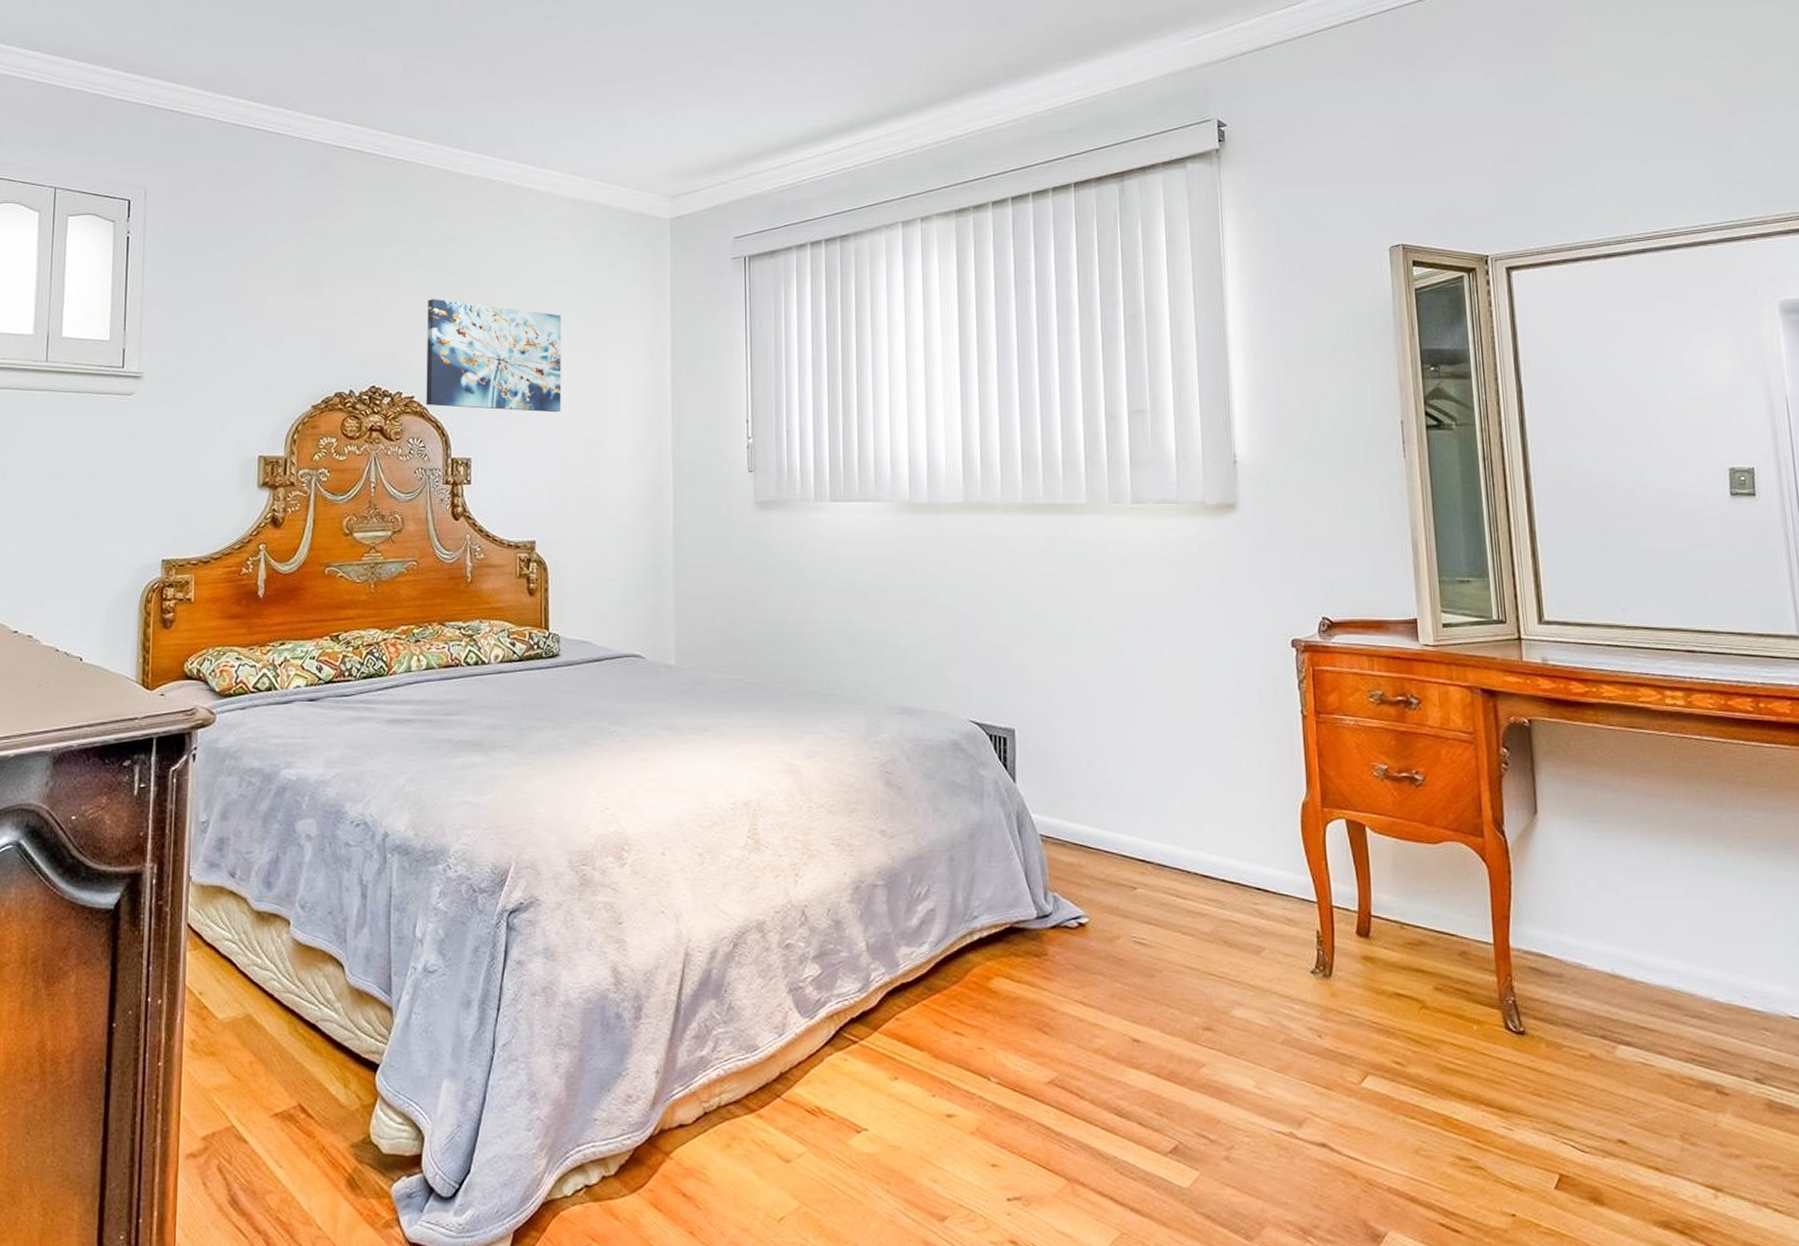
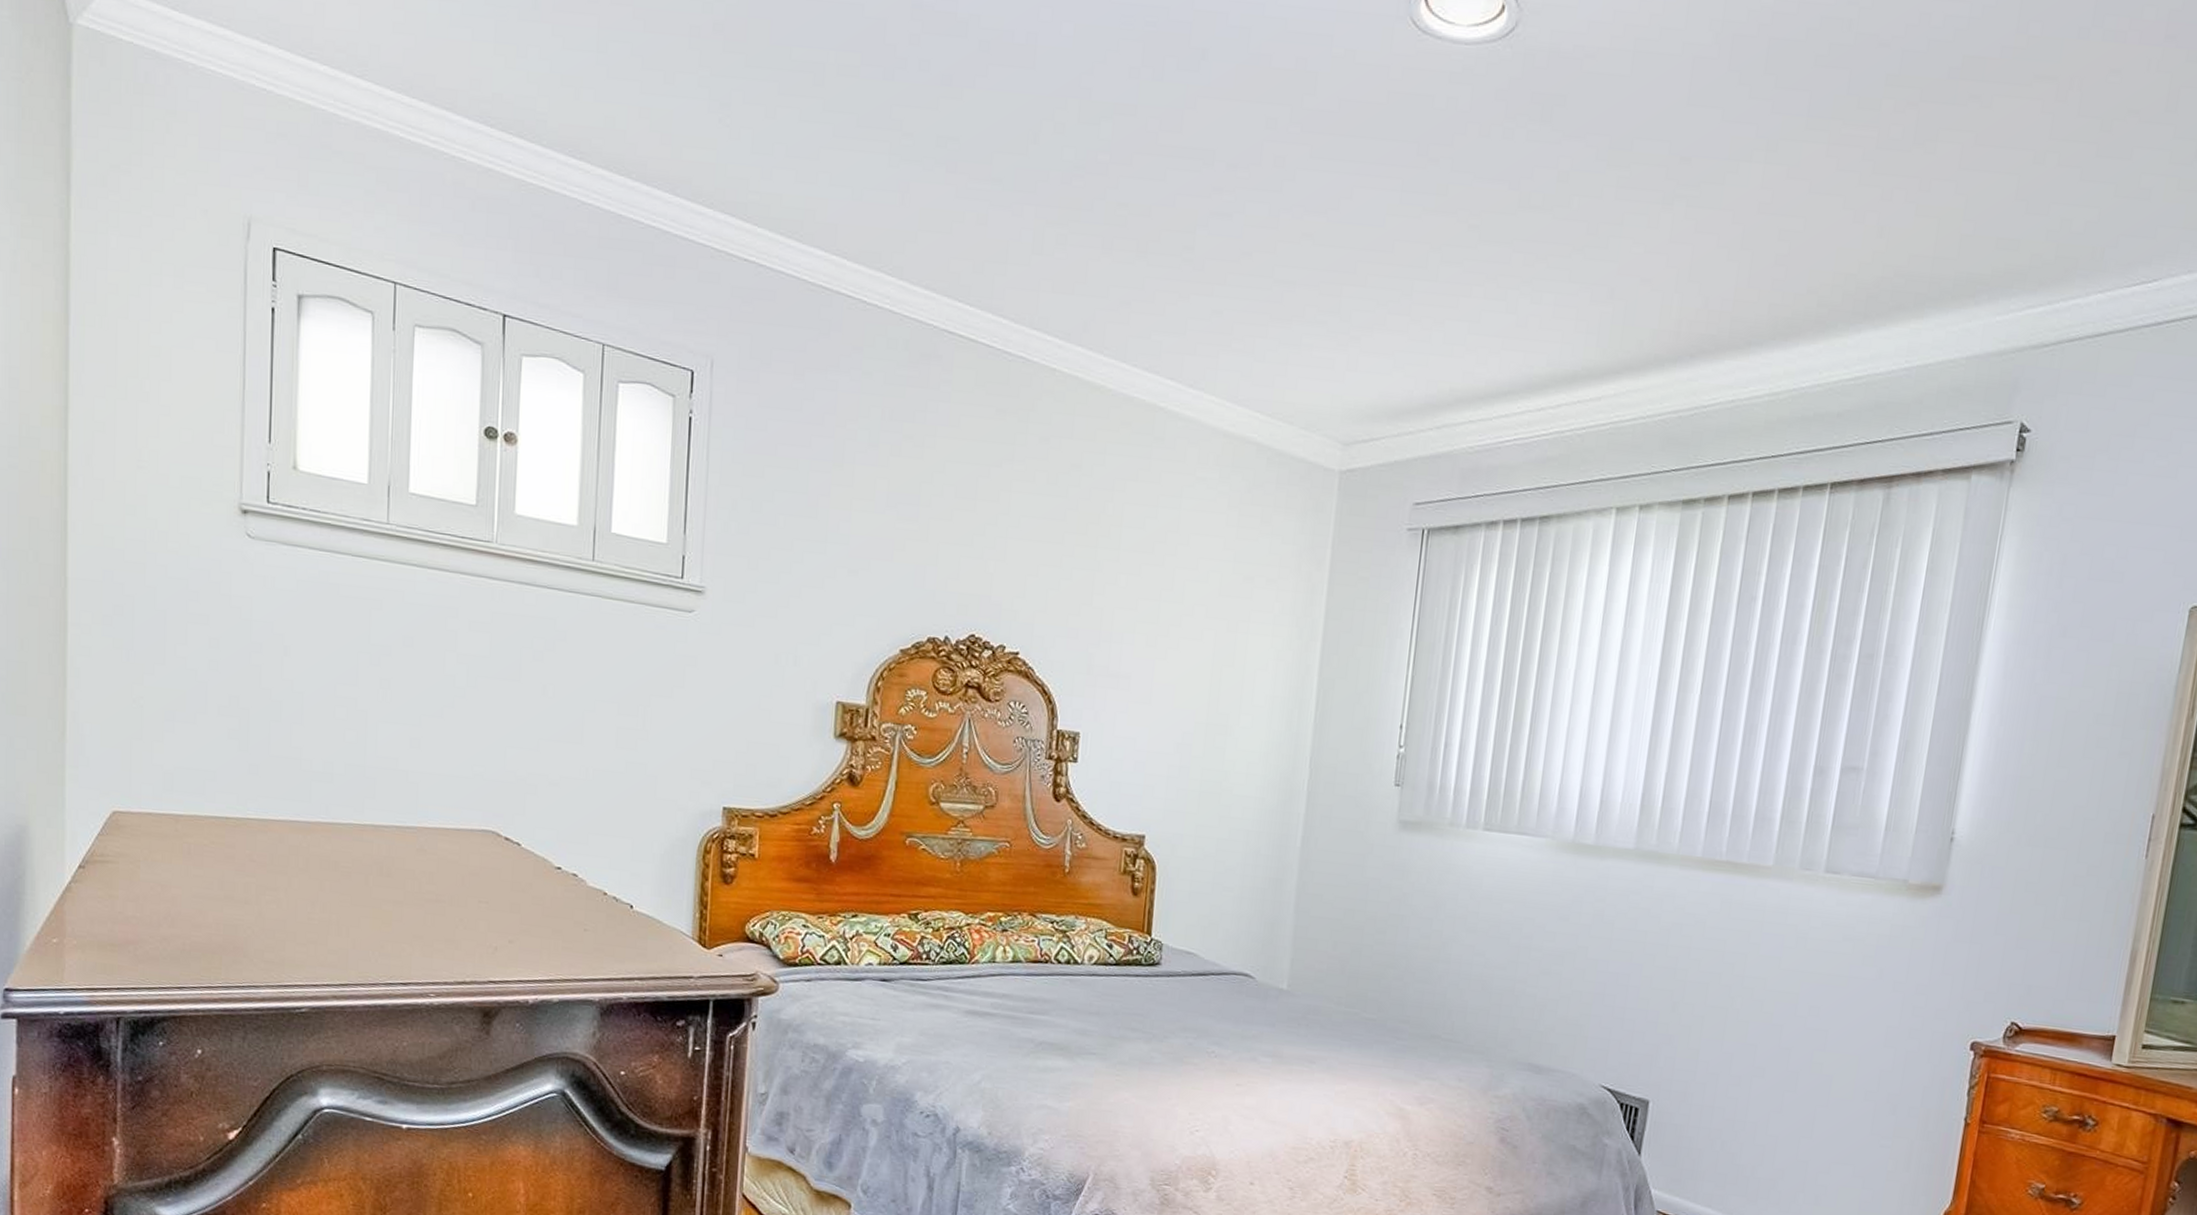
wall art: present [426,299,562,413] -> none [1032,537,1199,691]

